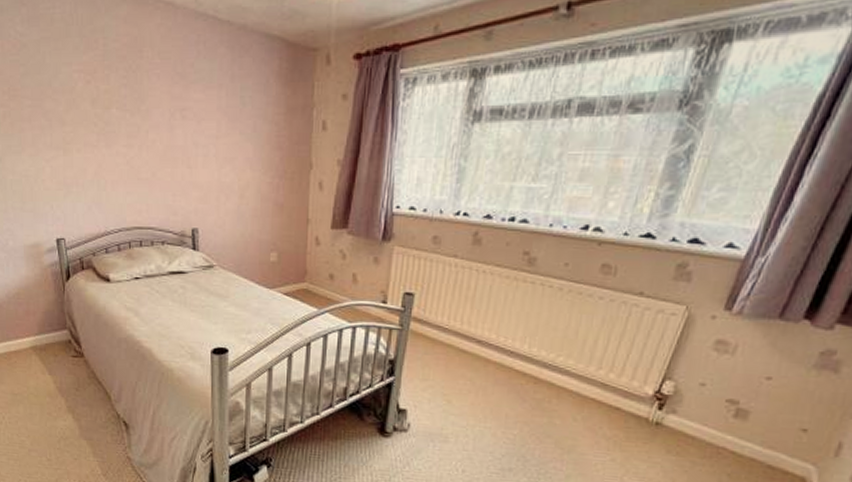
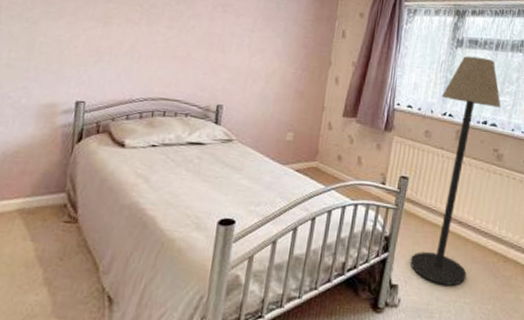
floor lamp: none [419,132,535,410] -> present [410,56,501,286]

